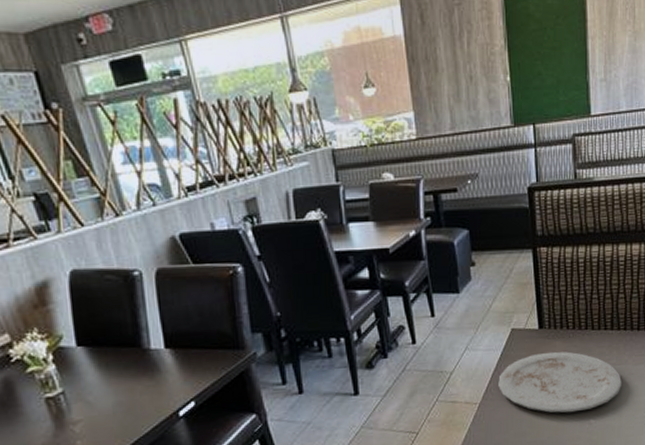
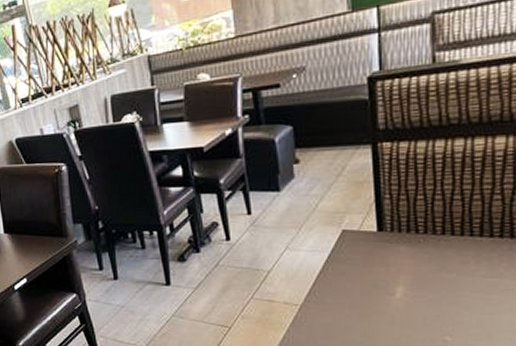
plate: present [498,351,623,413] -> none [324,257,495,326]

